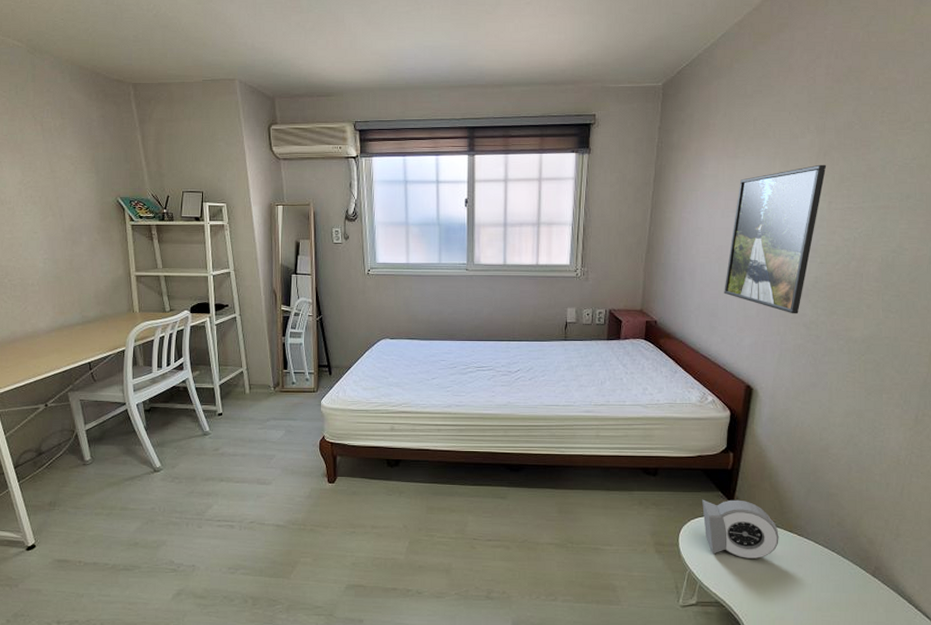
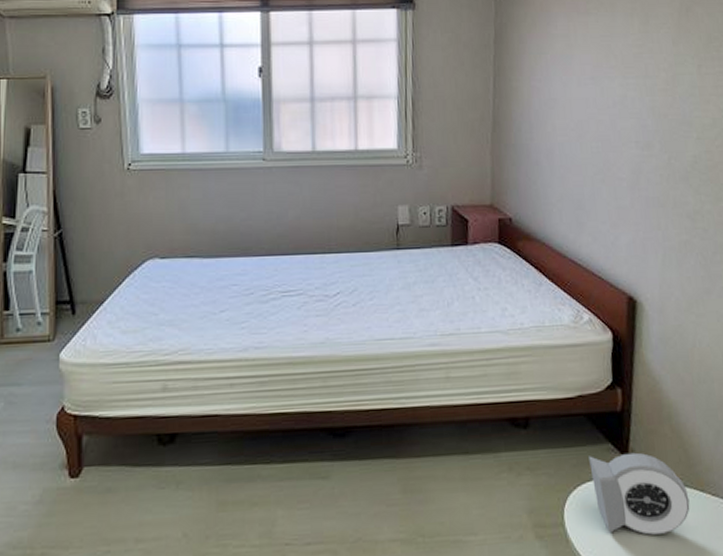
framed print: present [724,164,827,314] -> none [589,22,691,203]

